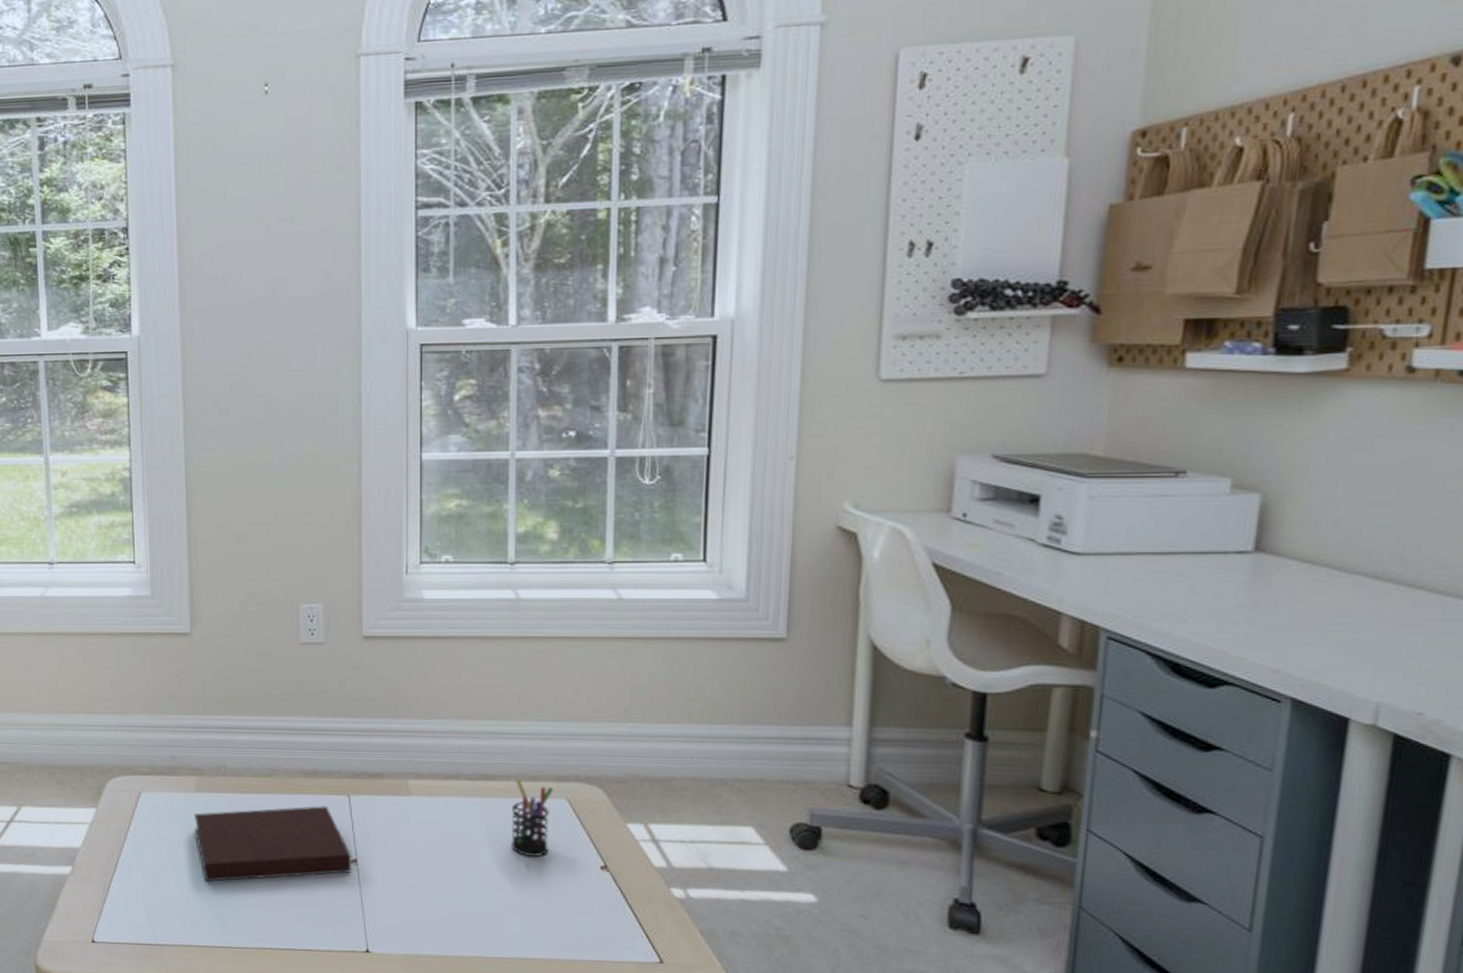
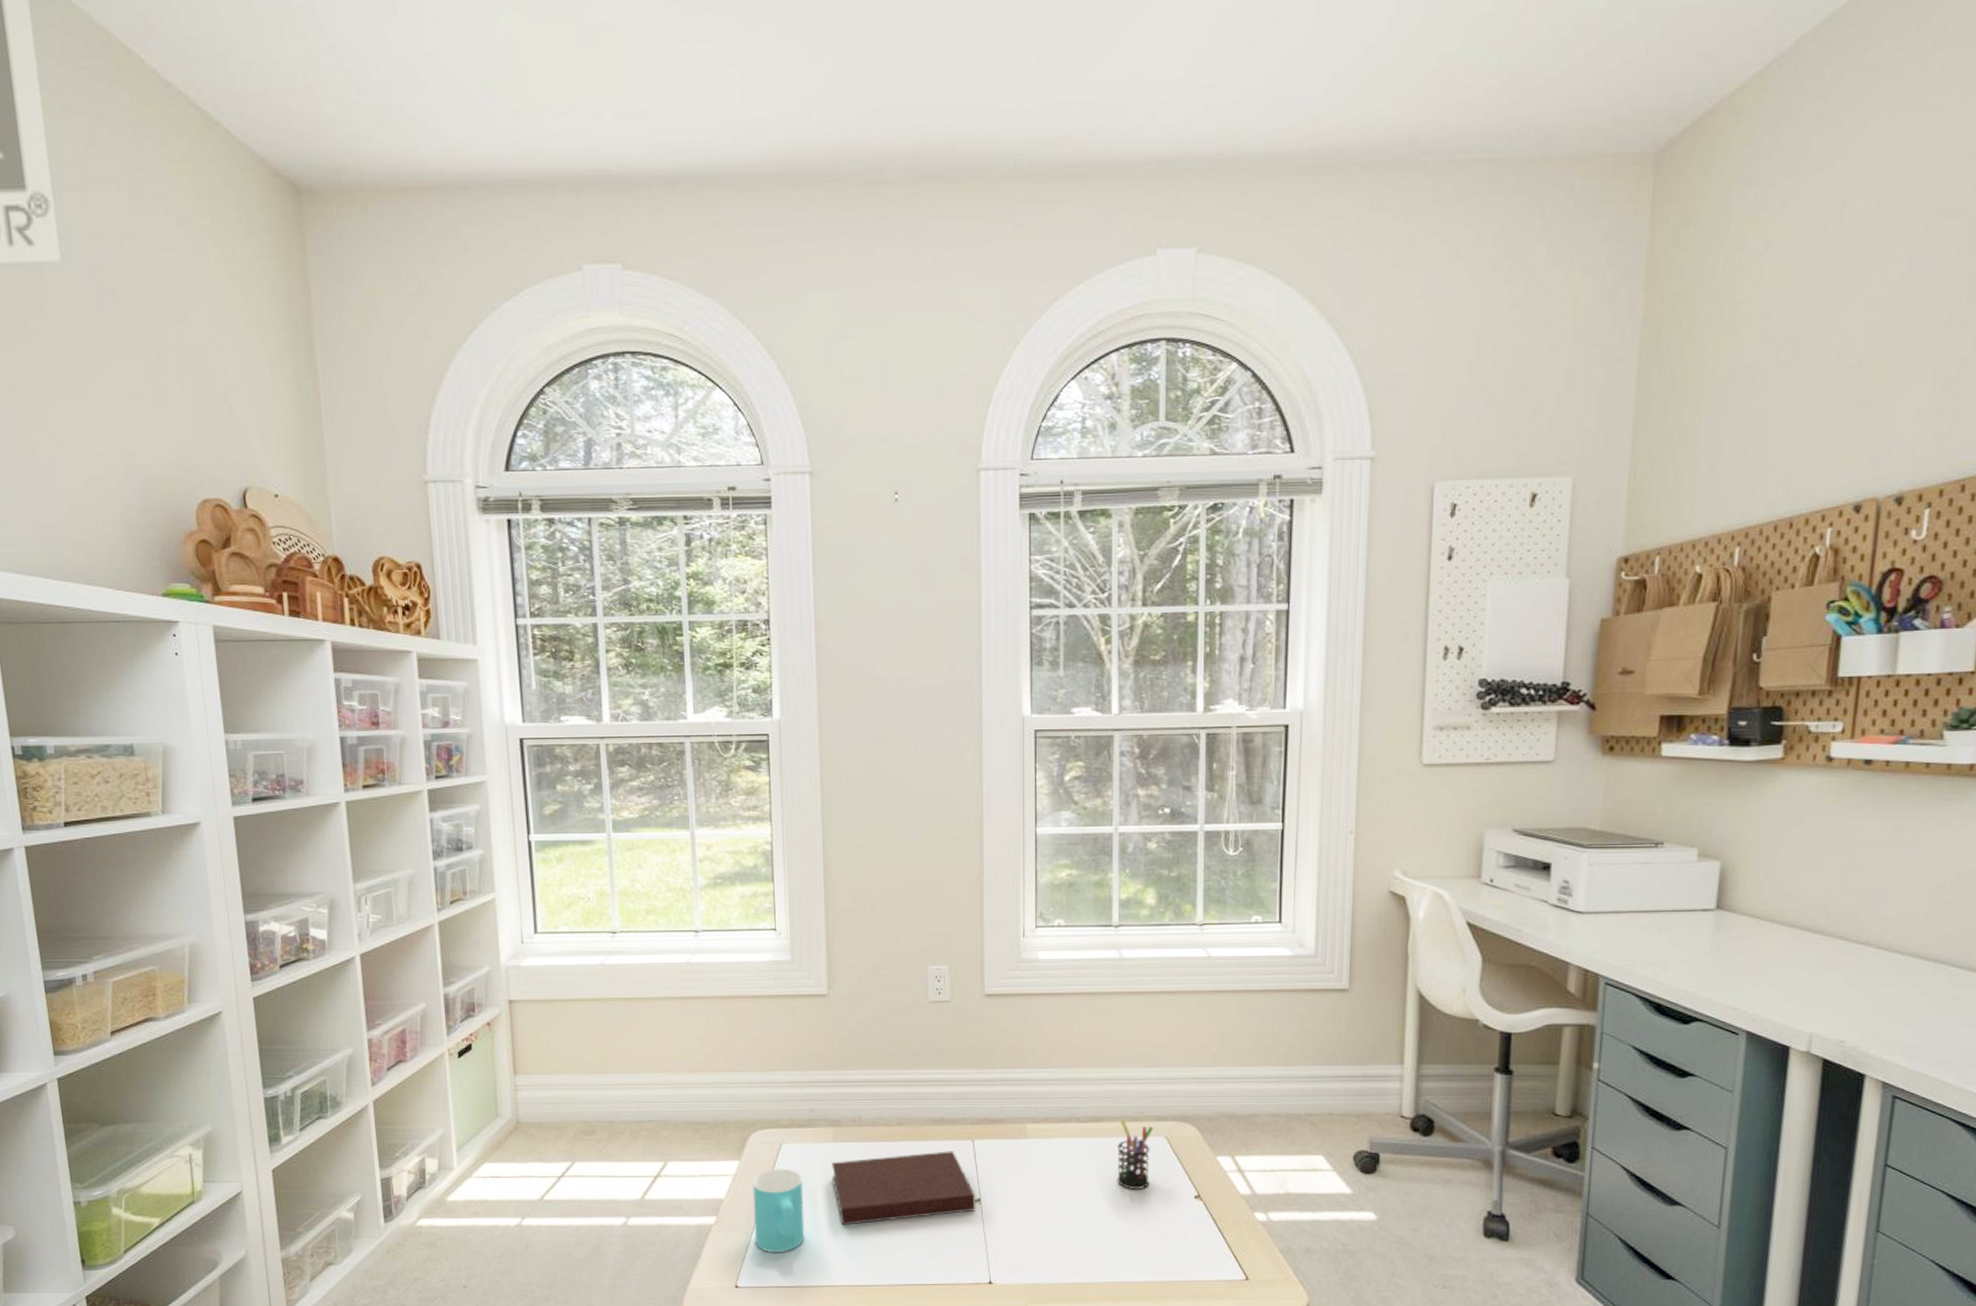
cup: none [110,817,166,908] -> present [752,1167,805,1252]

